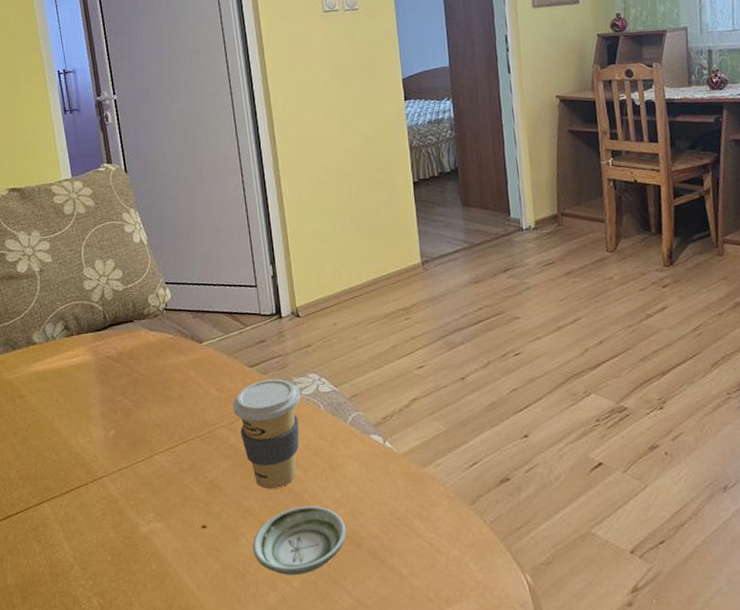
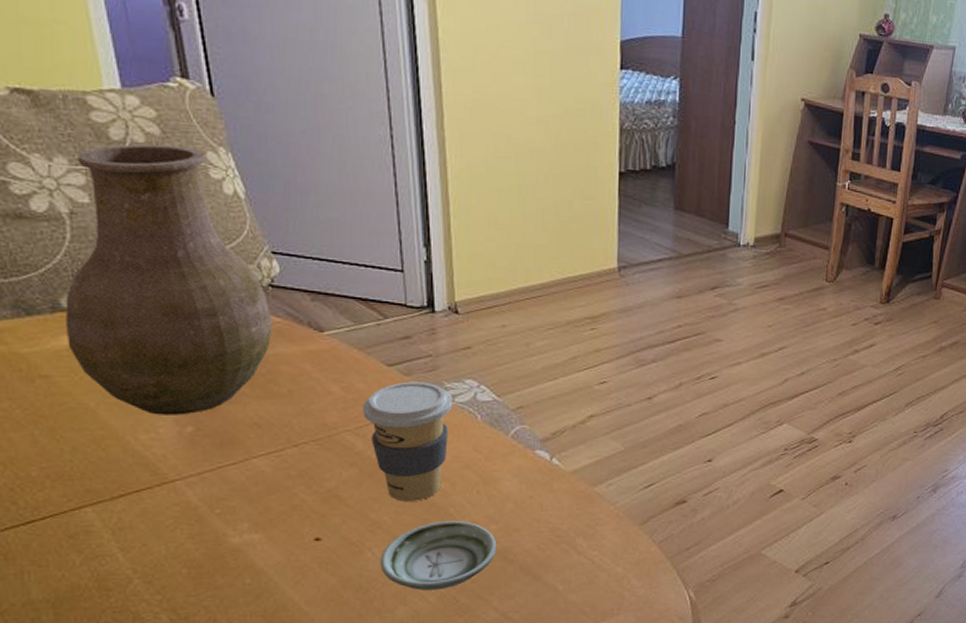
vase: none [35,212,168,422] -> present [64,144,274,415]

